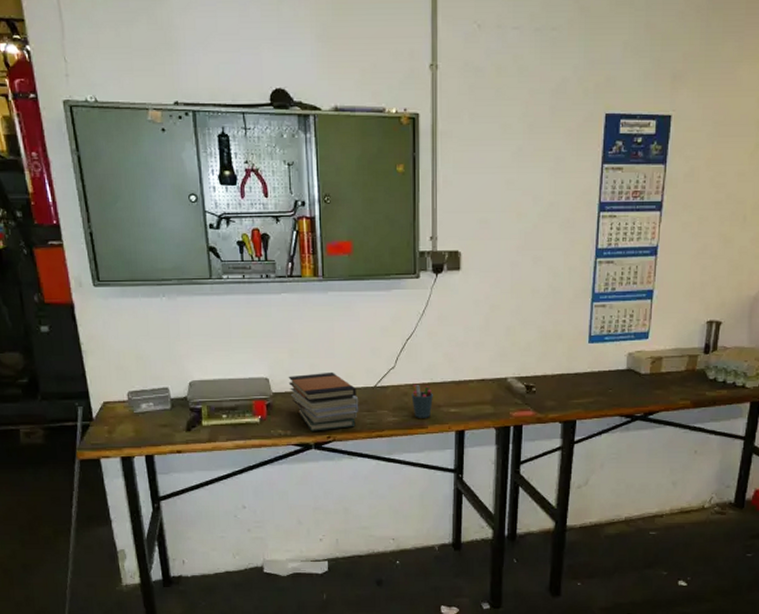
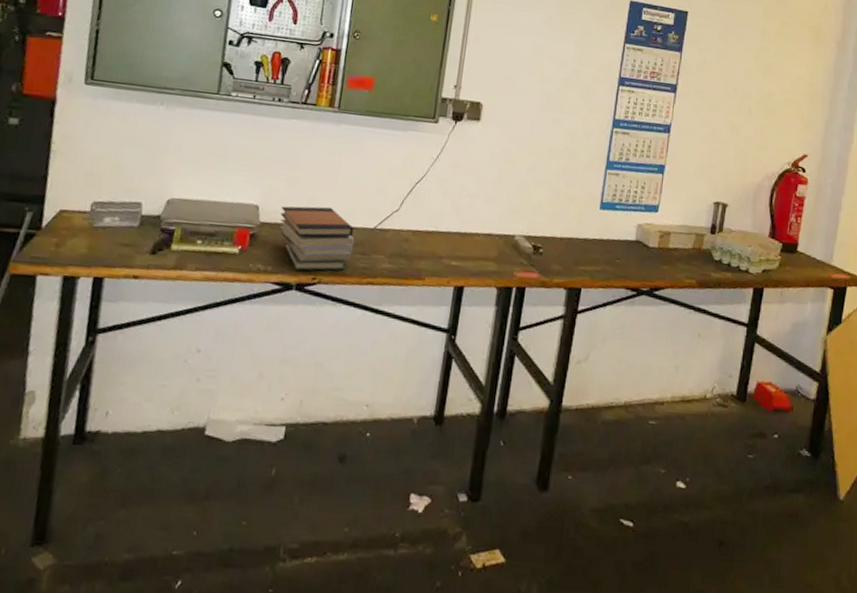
pen holder: present [411,384,433,418] -> none [412,230,436,269]

